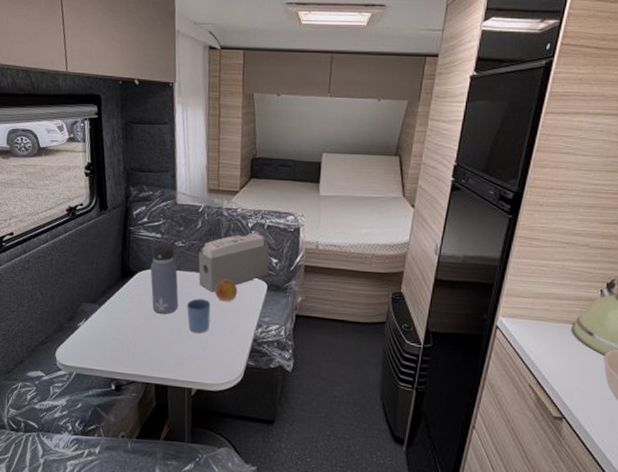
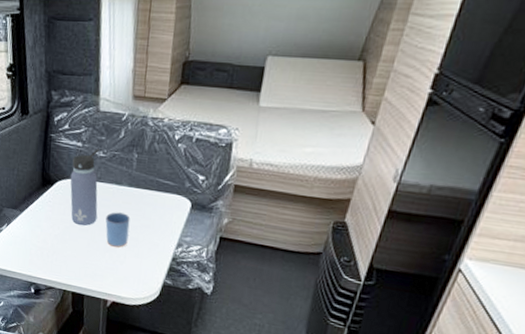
battery: present [198,232,270,292] -> none [119,145,196,207]
fruit: present [214,279,237,302] -> none [134,194,159,218]

